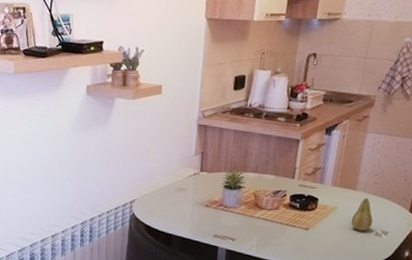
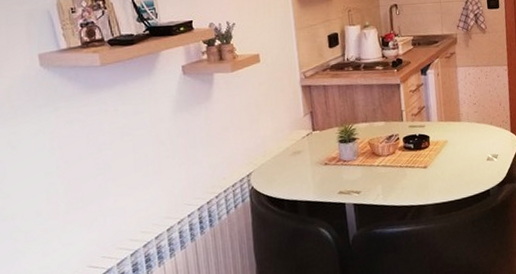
fruit: present [351,198,373,231] -> none [463,127,483,159]

